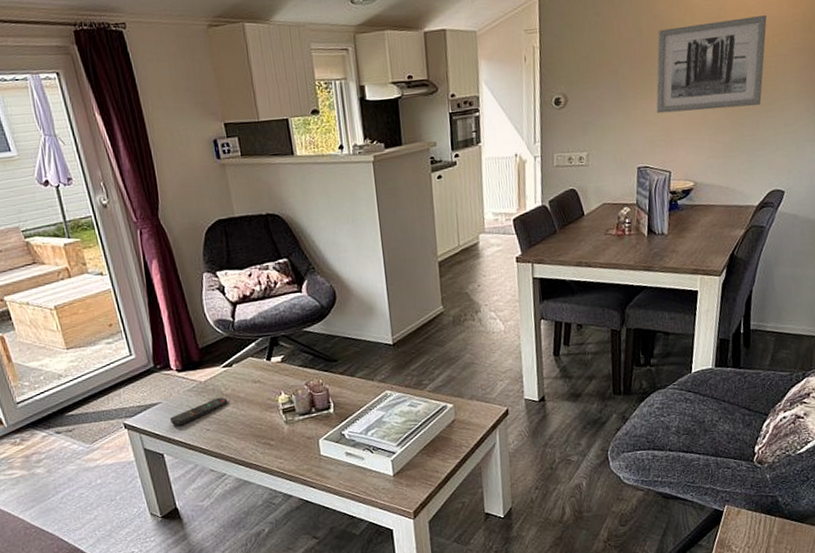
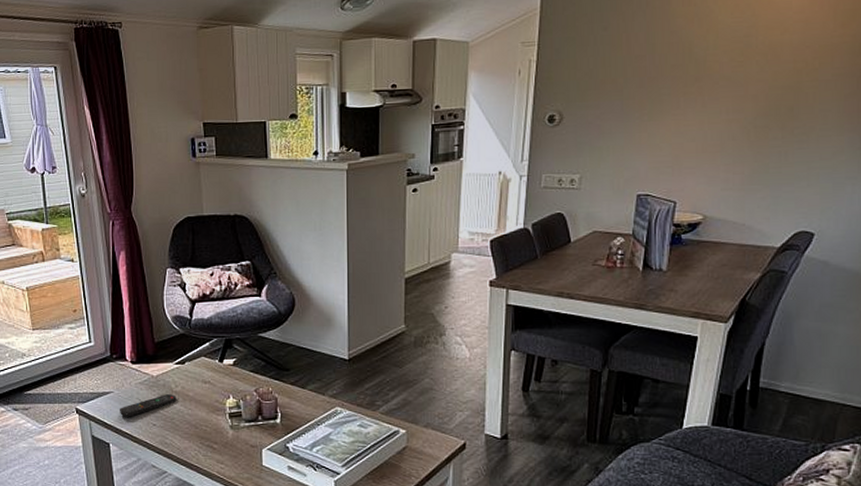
wall art: present [656,15,767,114] -> none [664,36,807,138]

